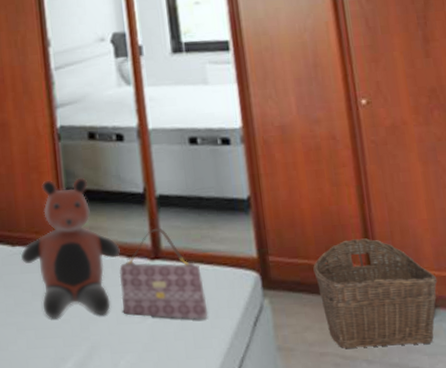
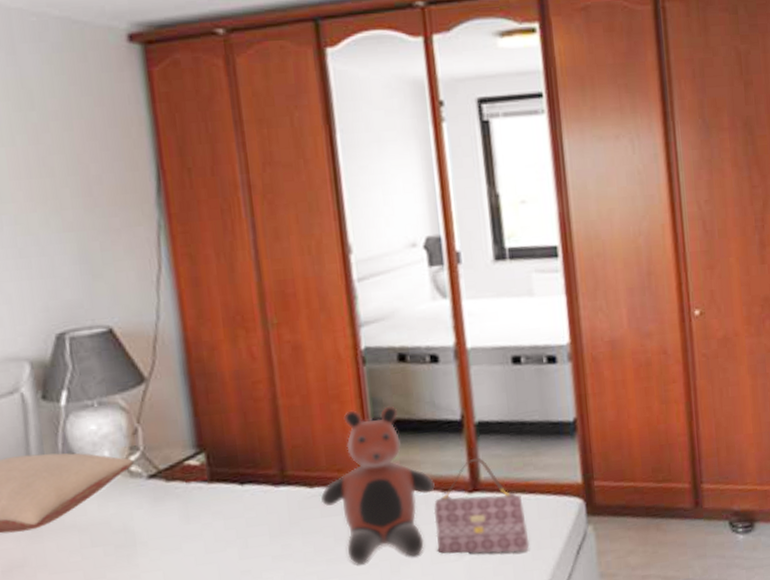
wicker basket: present [313,238,438,349] -> none [639,456,759,570]

